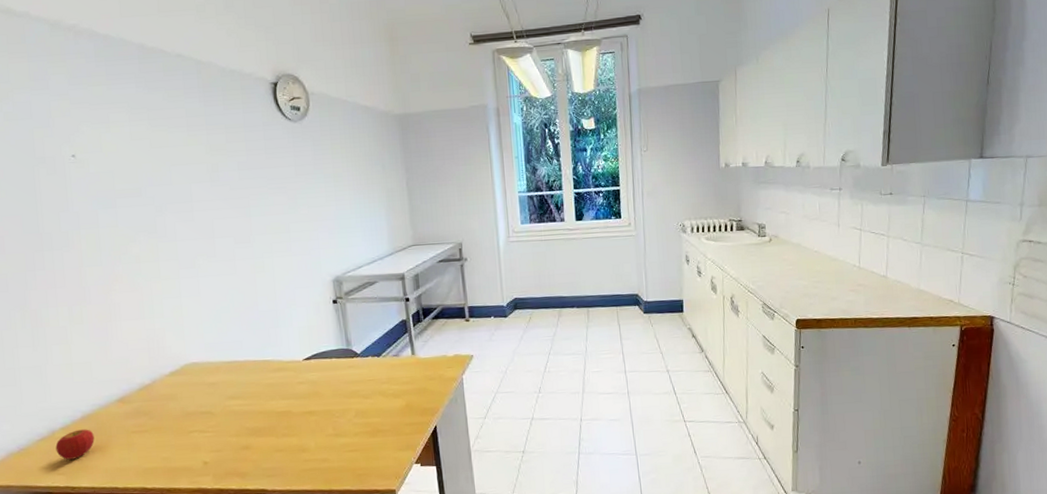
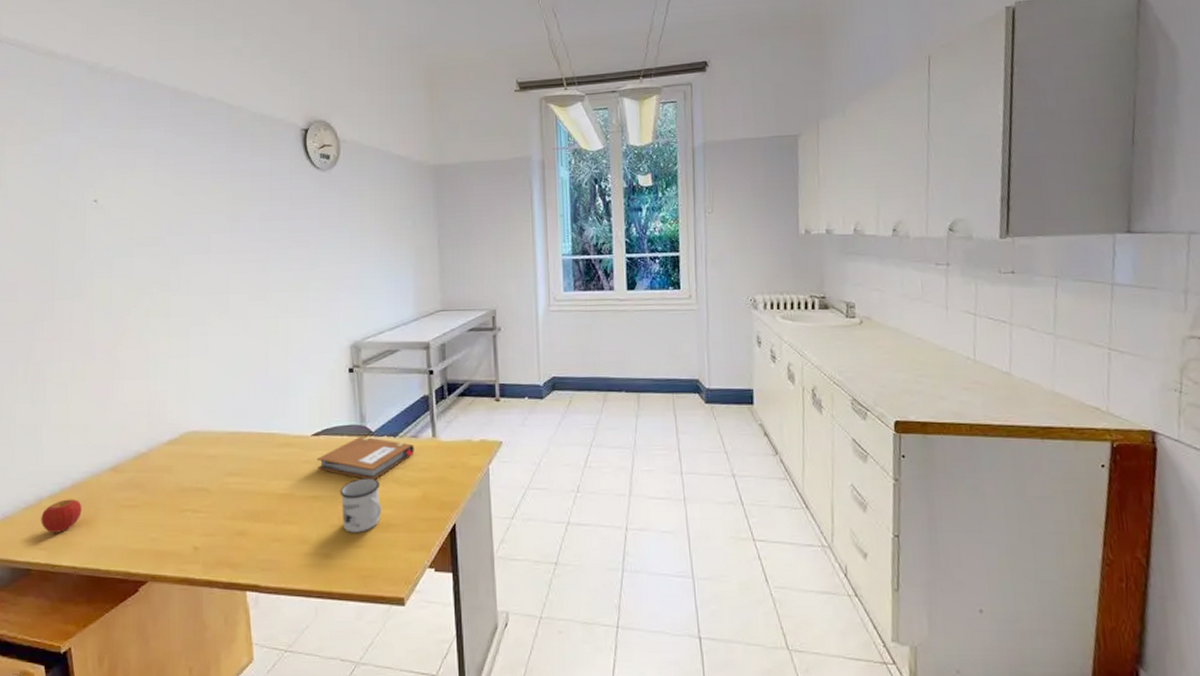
notebook: none [309,358,397,395] -> present [316,436,414,480]
mug: none [332,393,371,440] -> present [340,478,382,533]

